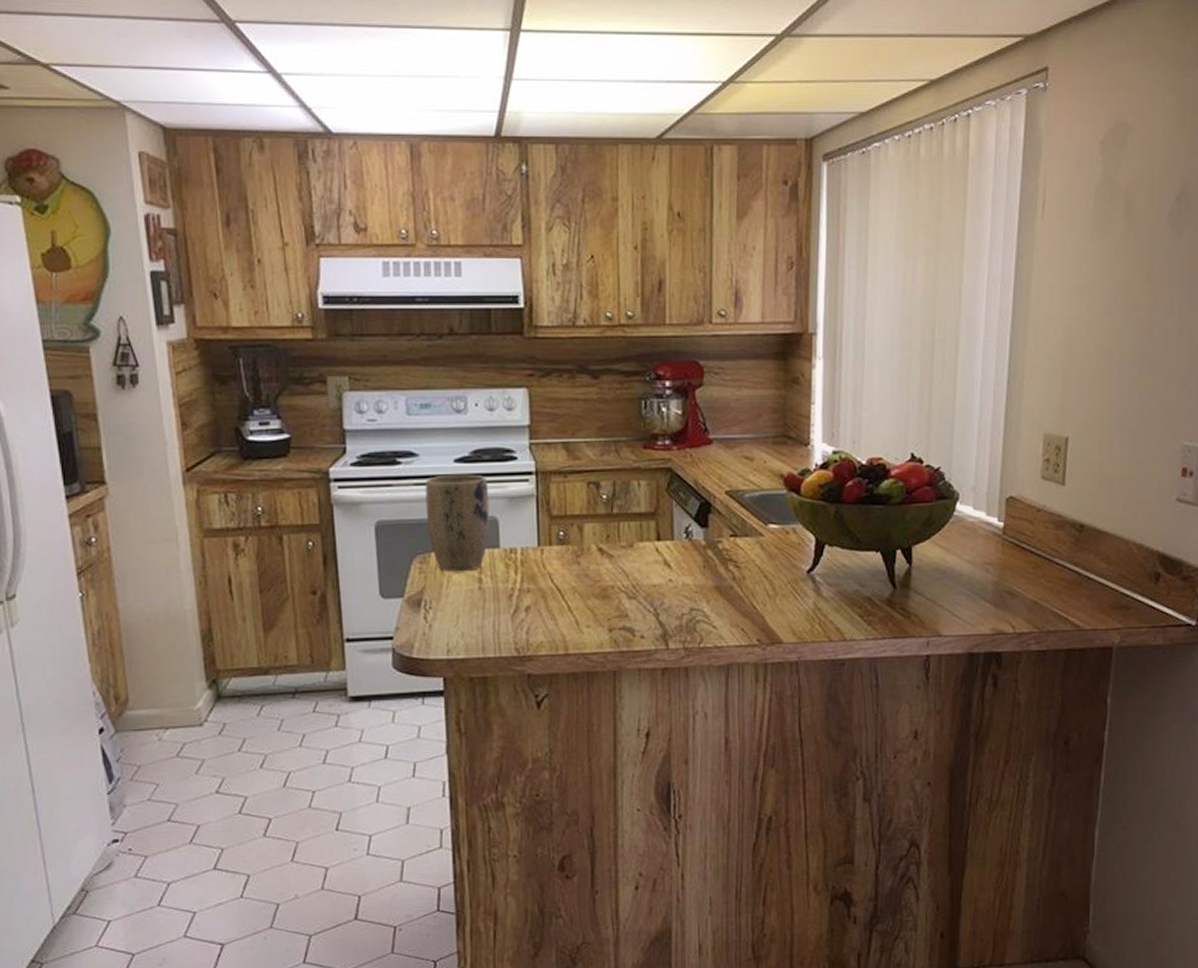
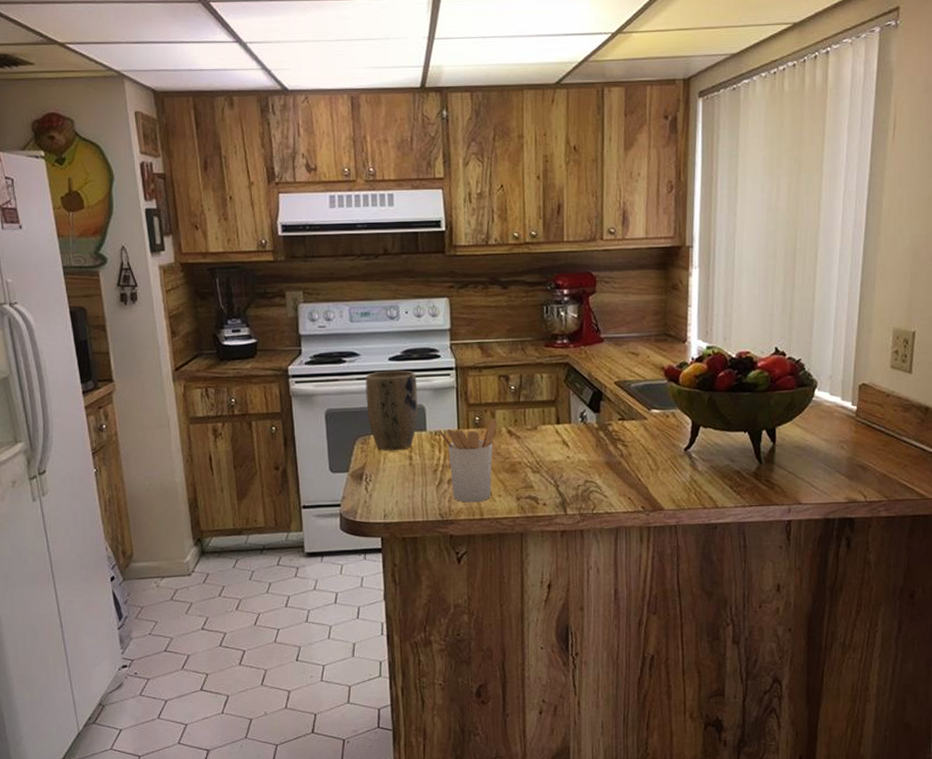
utensil holder: none [515,533,586,635] -> present [439,418,497,503]

